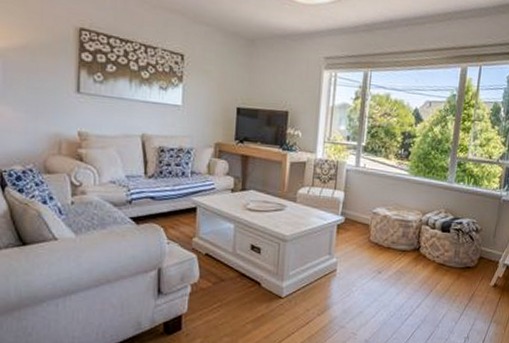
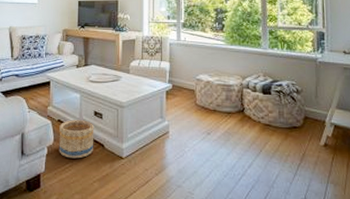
basket: none [205,254,250,298] -> present [59,120,94,159]

